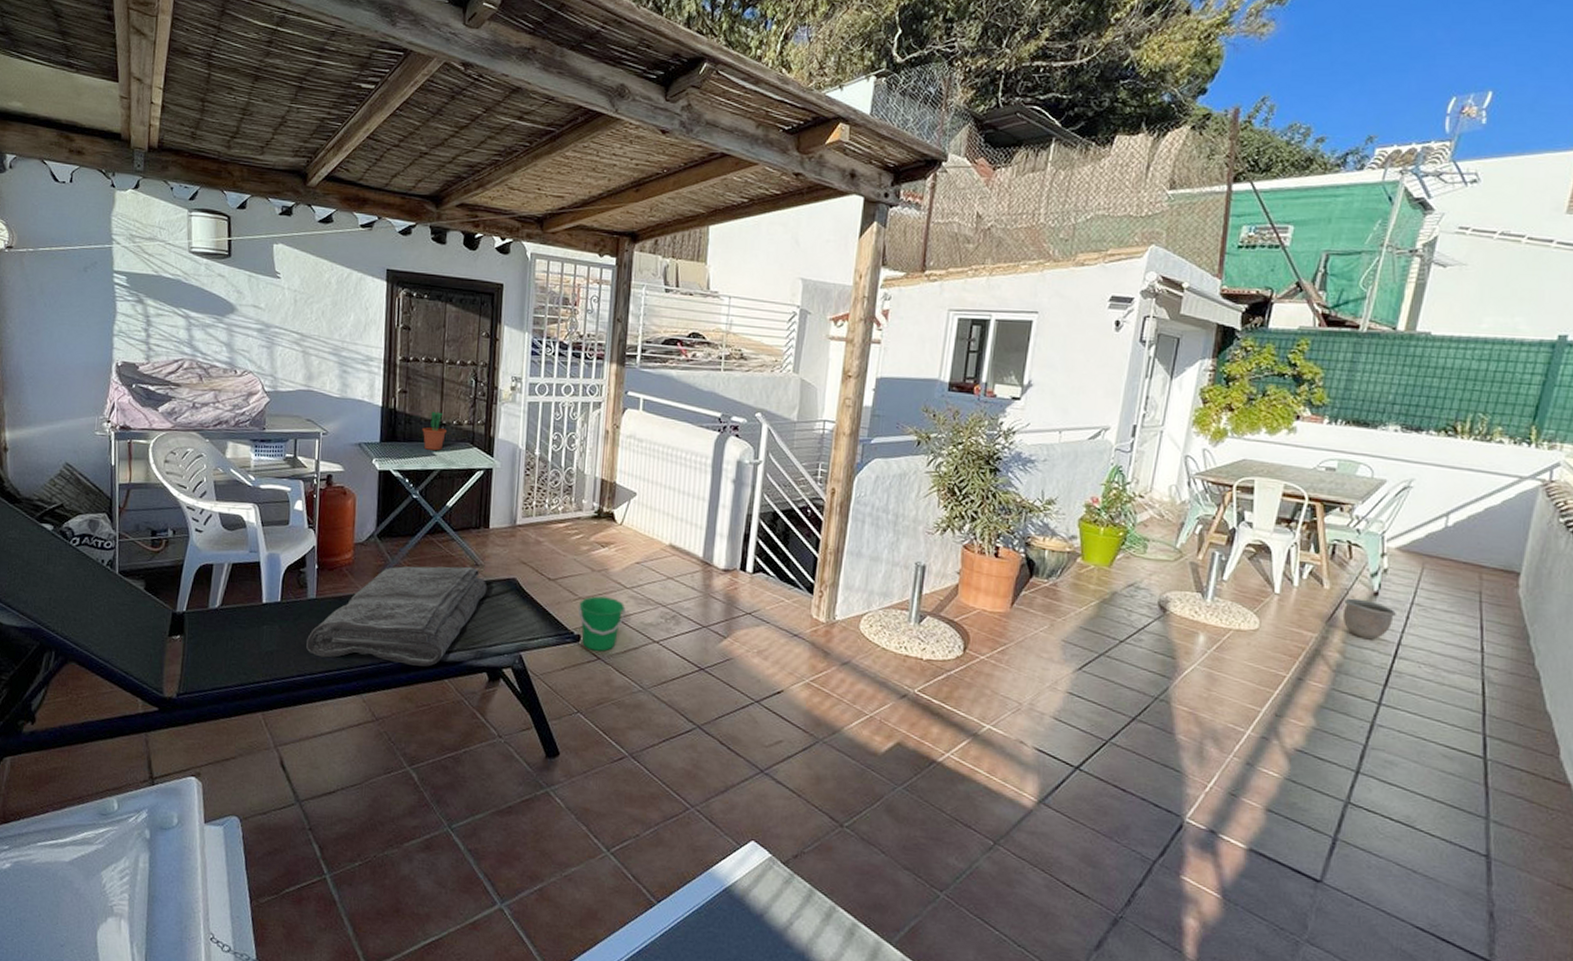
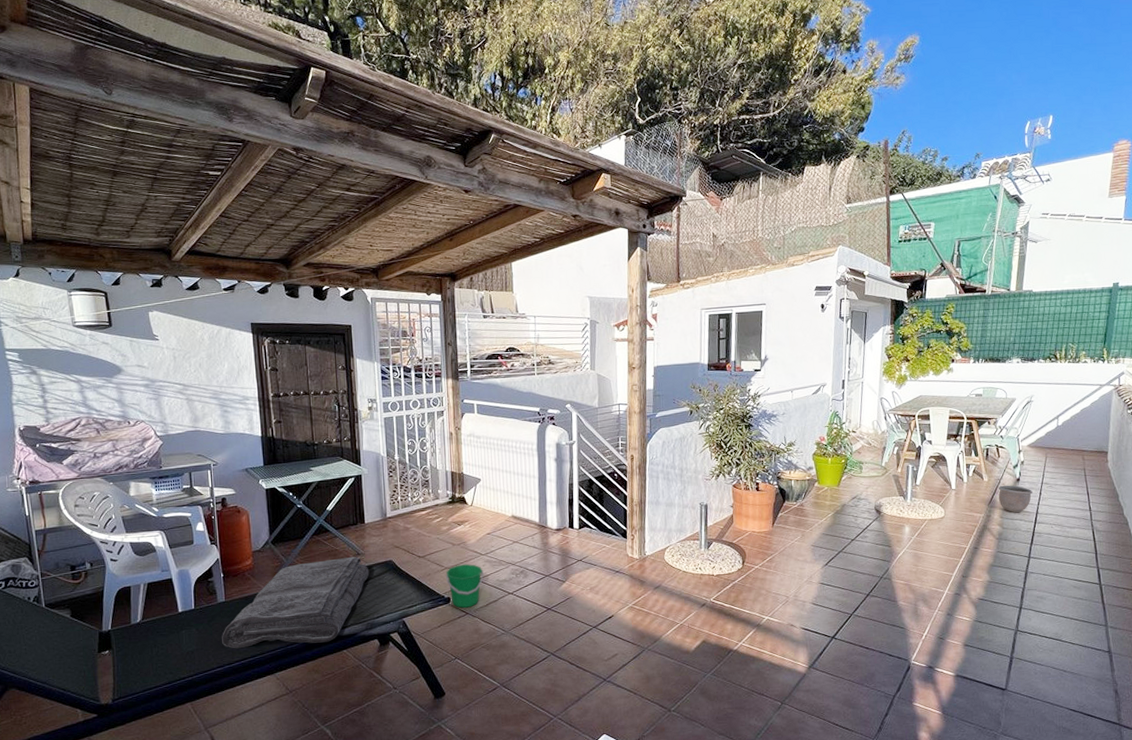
flower pot: present [422,411,446,451] -> none [298,435,319,467]

